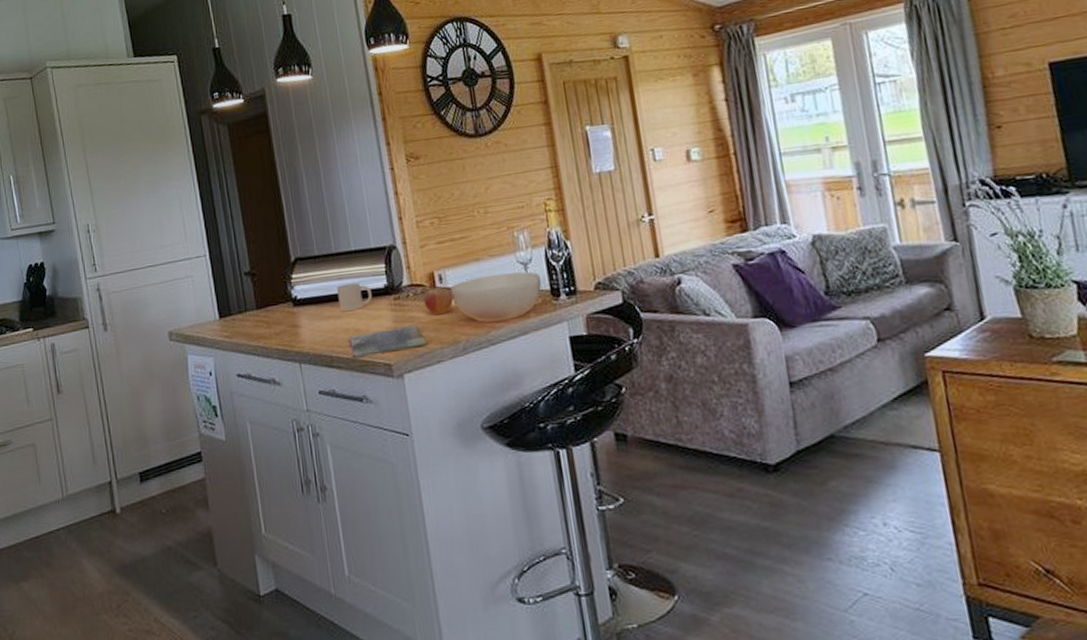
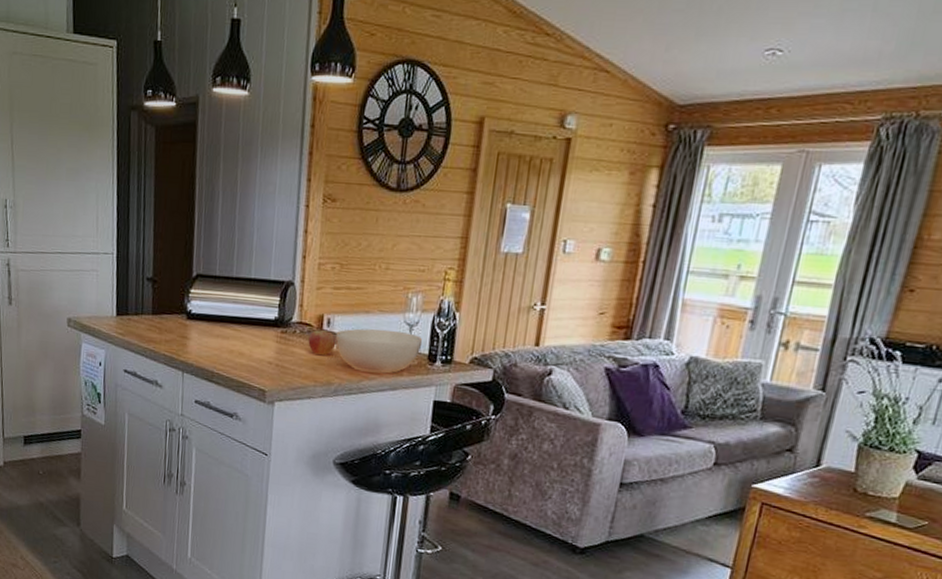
mug: present [336,282,373,312] -> none [229,308,262,336]
magazine: present [348,325,428,359] -> none [231,357,303,381]

